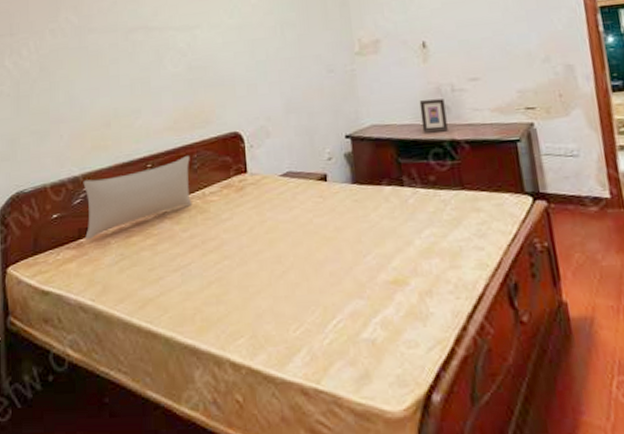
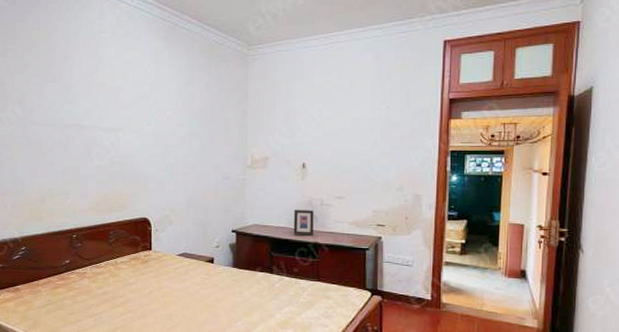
pillow: present [83,156,192,241] -> none [21,232,107,287]

